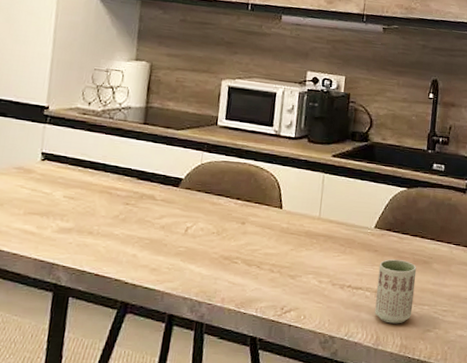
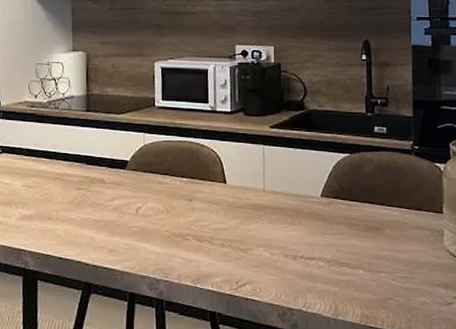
cup: present [375,259,417,324] -> none [330,227,369,293]

